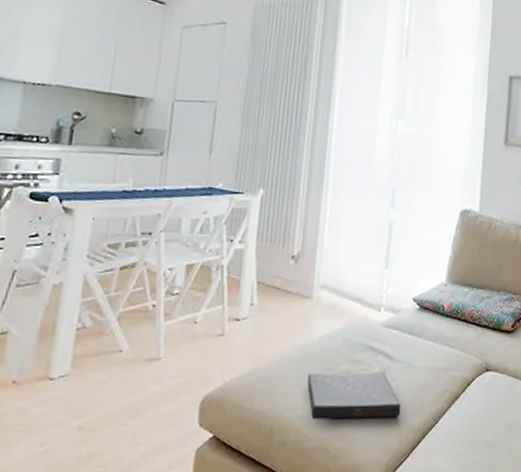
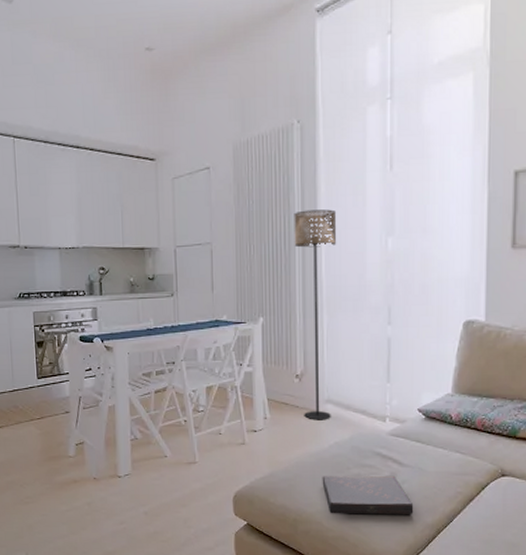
floor lamp: none [296,82,351,309] -> present [294,209,337,420]

